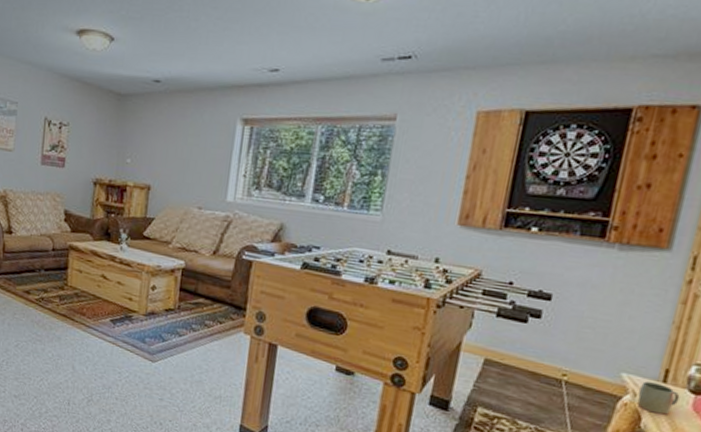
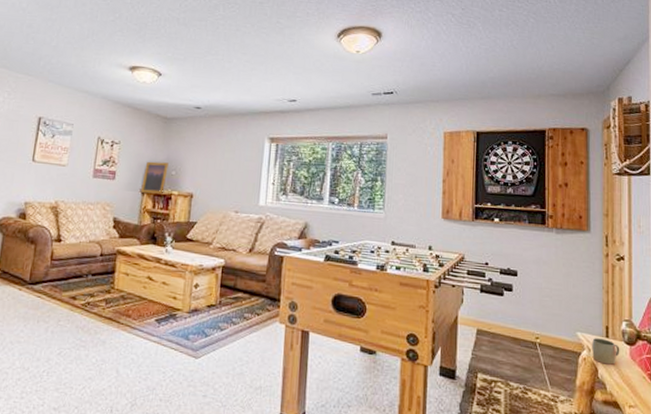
picture frame: none [93,146,123,185] -> present [141,161,169,194]

